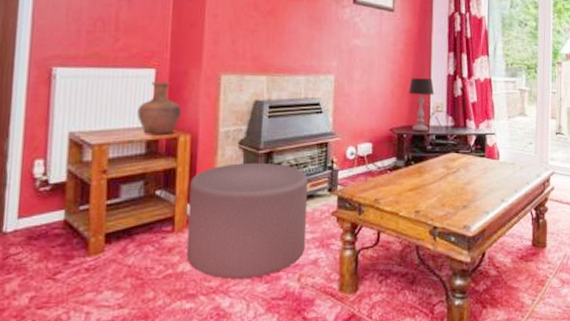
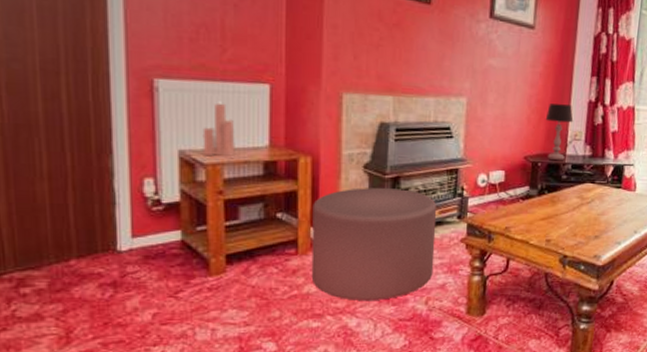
candle: none [91,85,122,136] -> present [202,101,237,156]
vase: present [137,81,181,136] -> none [252,98,300,157]

